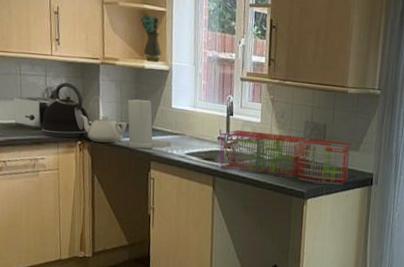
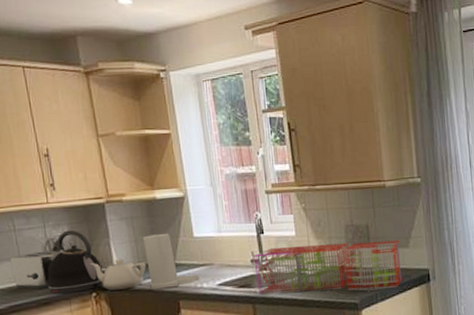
vase: present [140,12,162,63] -> none [143,138,174,191]

